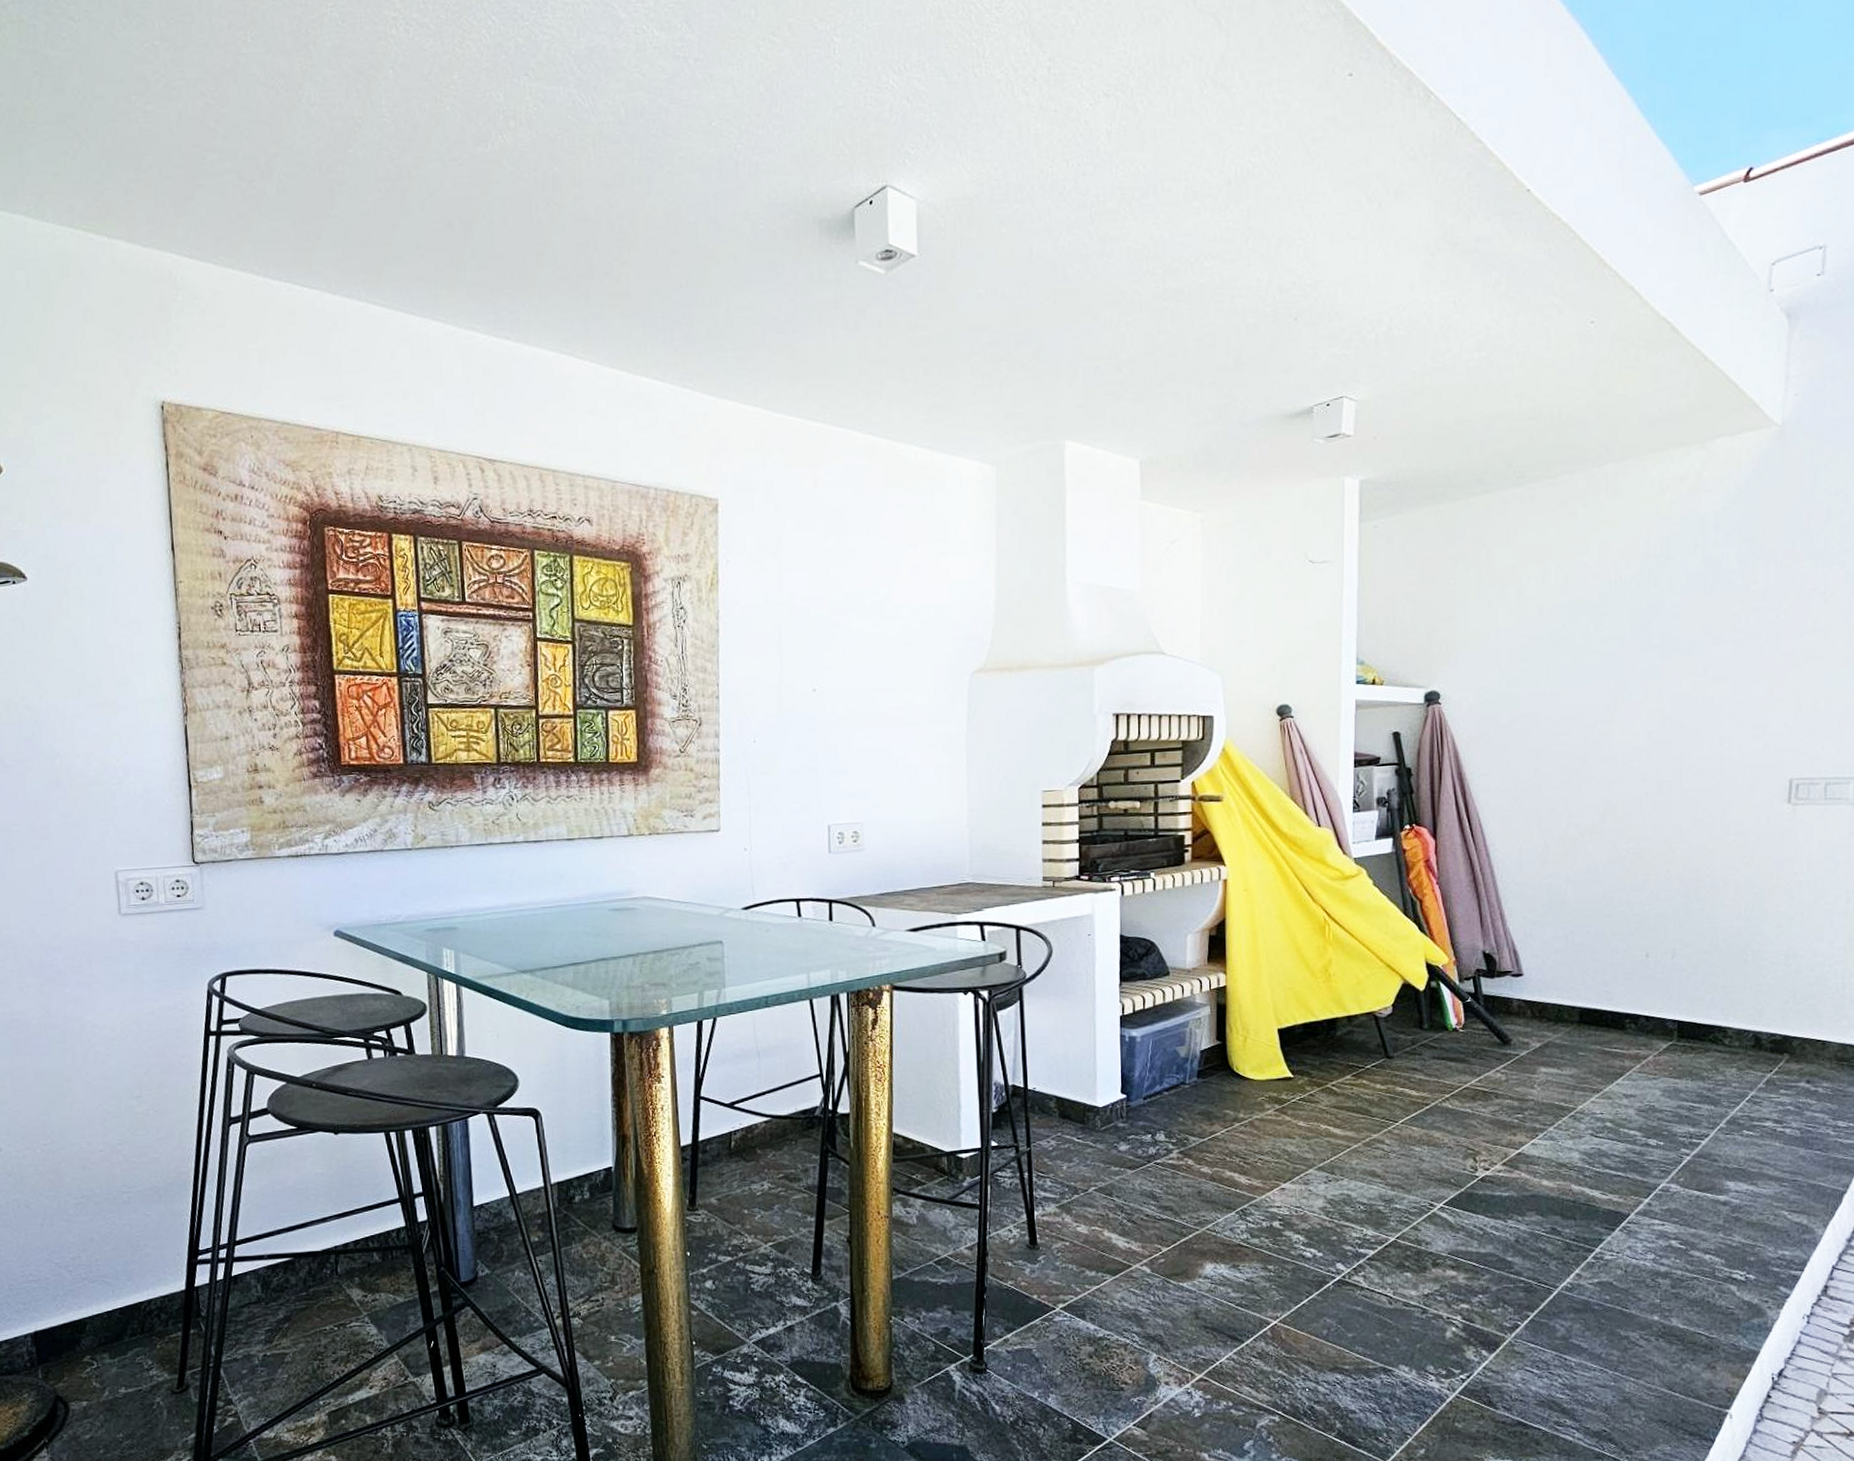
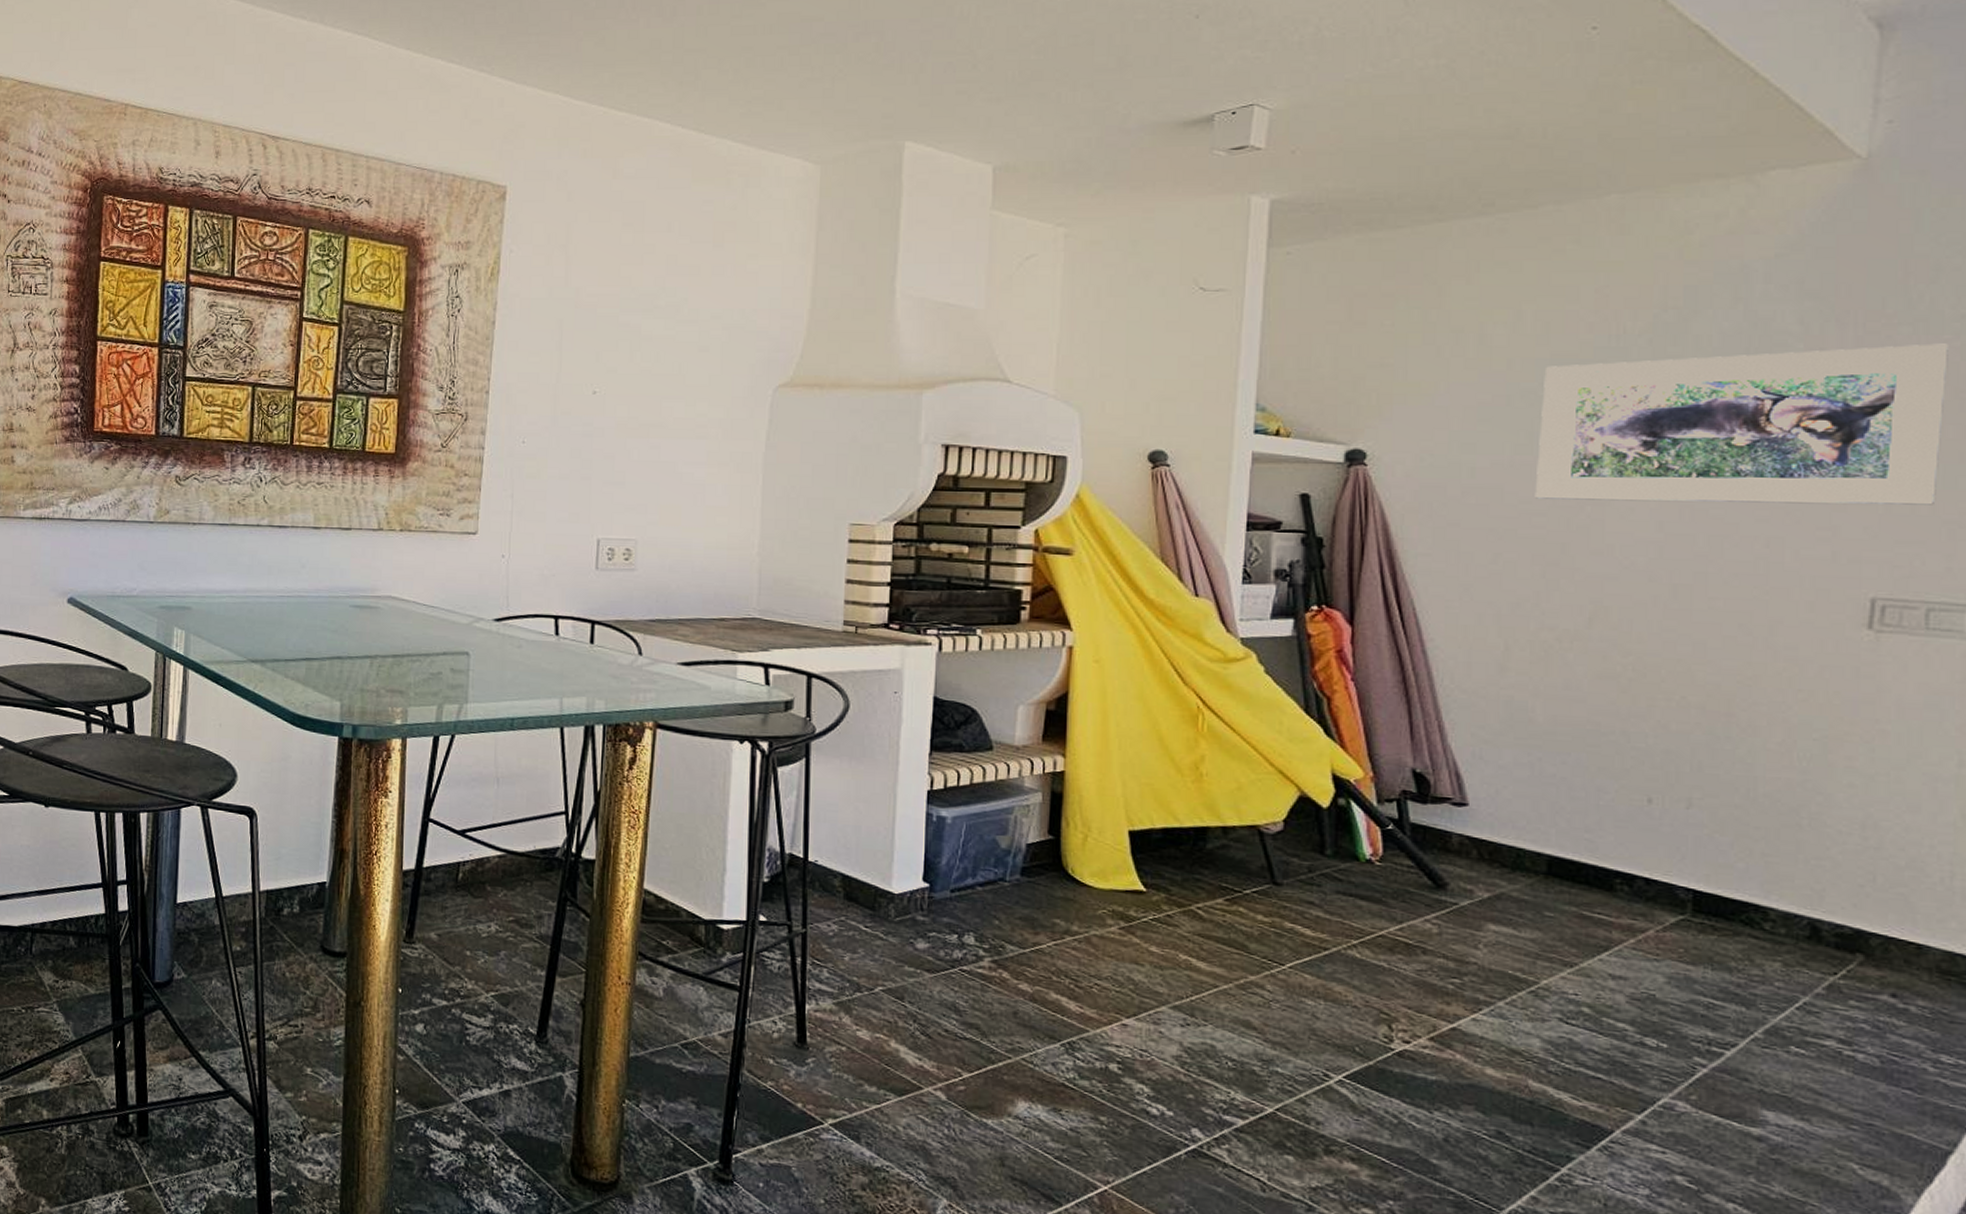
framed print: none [1561,573,1837,721] -> present [1534,343,1948,505]

